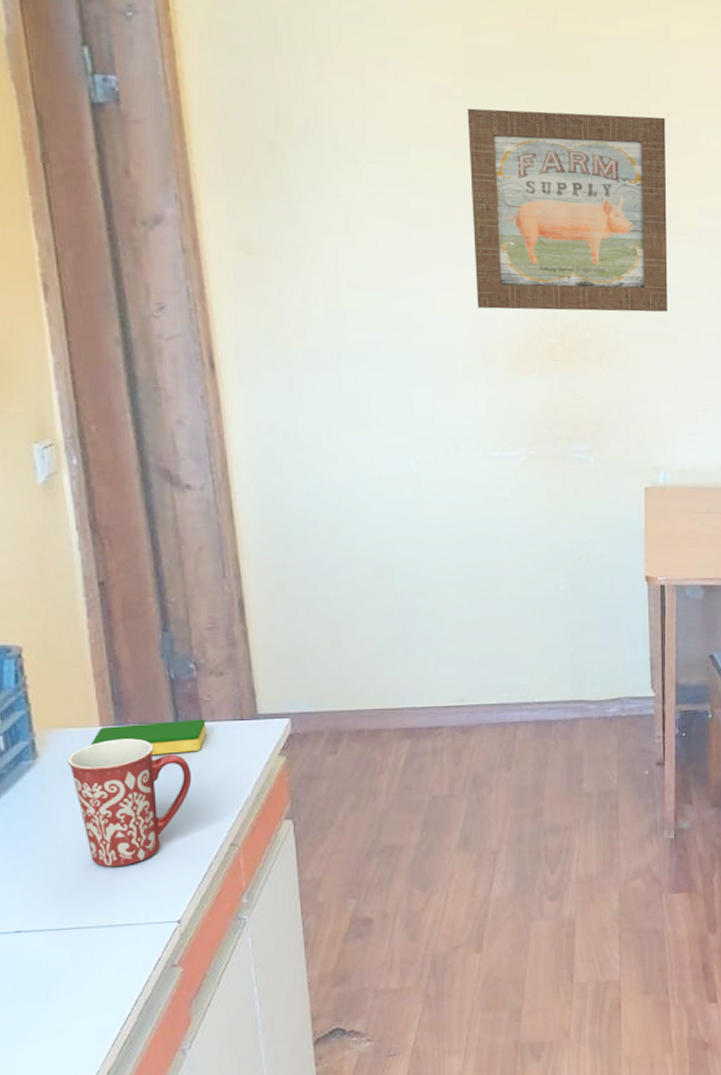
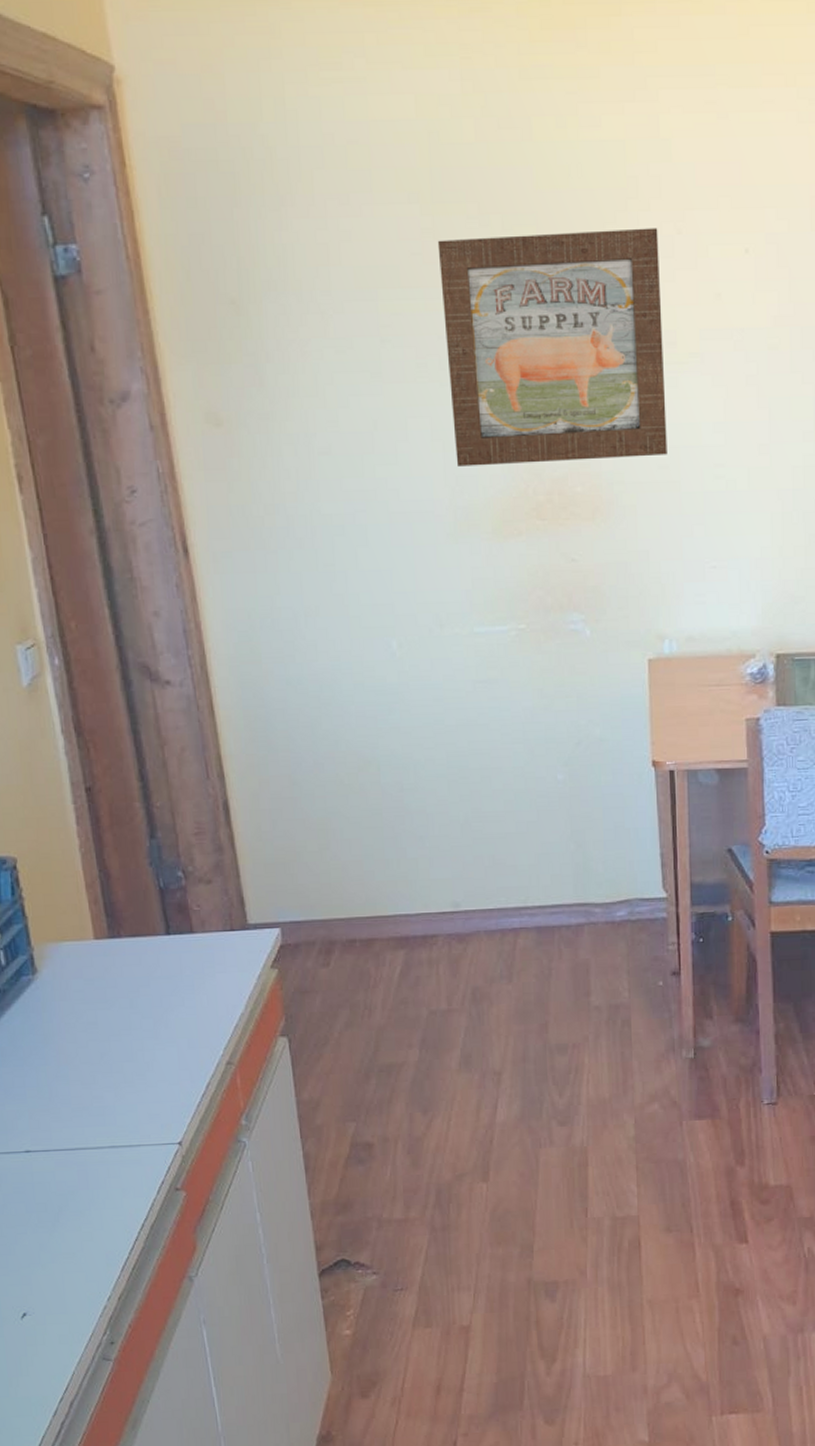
mug: present [67,738,192,867] -> none [65,951,186,1086]
dish sponge: present [90,719,207,755] -> none [86,930,199,968]

